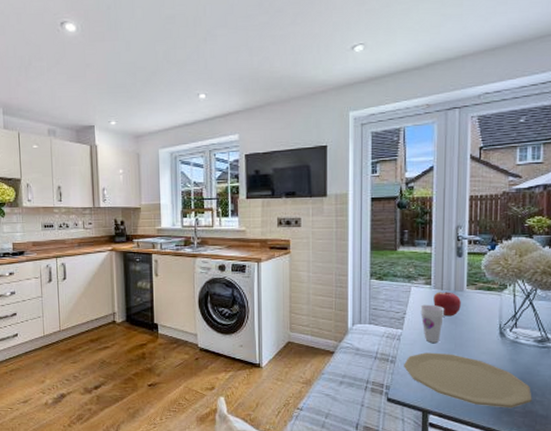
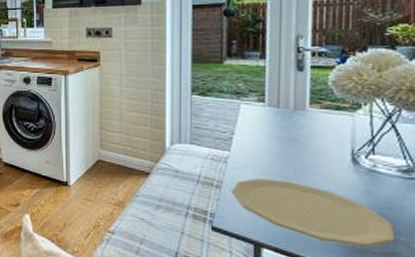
cup: present [420,304,445,343] -> none [252,124,282,168]
apple: present [433,292,461,317] -> none [268,110,302,139]

